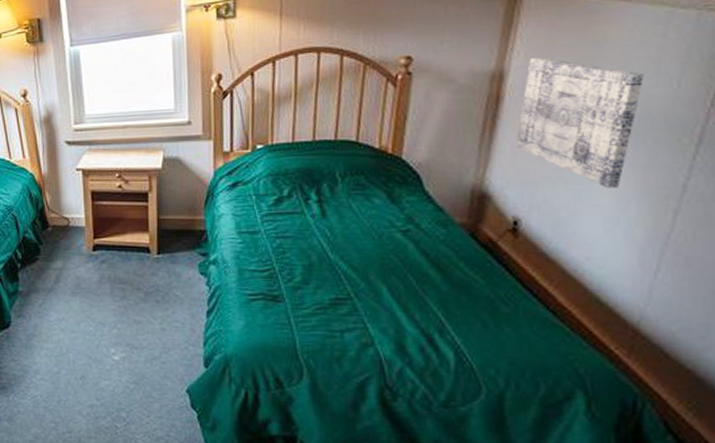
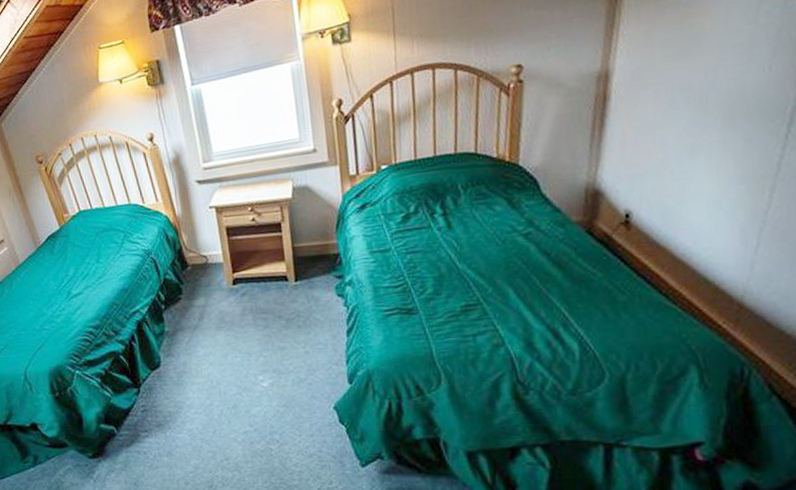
wall art: present [515,57,644,188] -> none [623,53,738,174]

